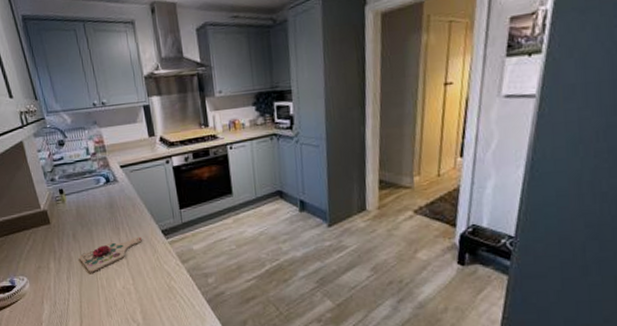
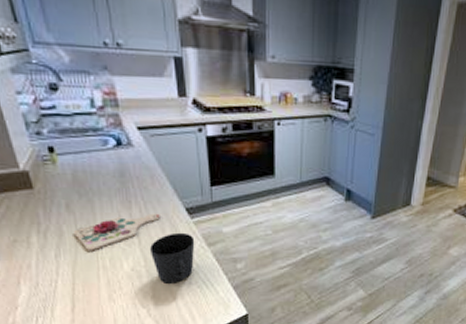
cup: none [136,252,172,300] -> present [150,232,195,285]

